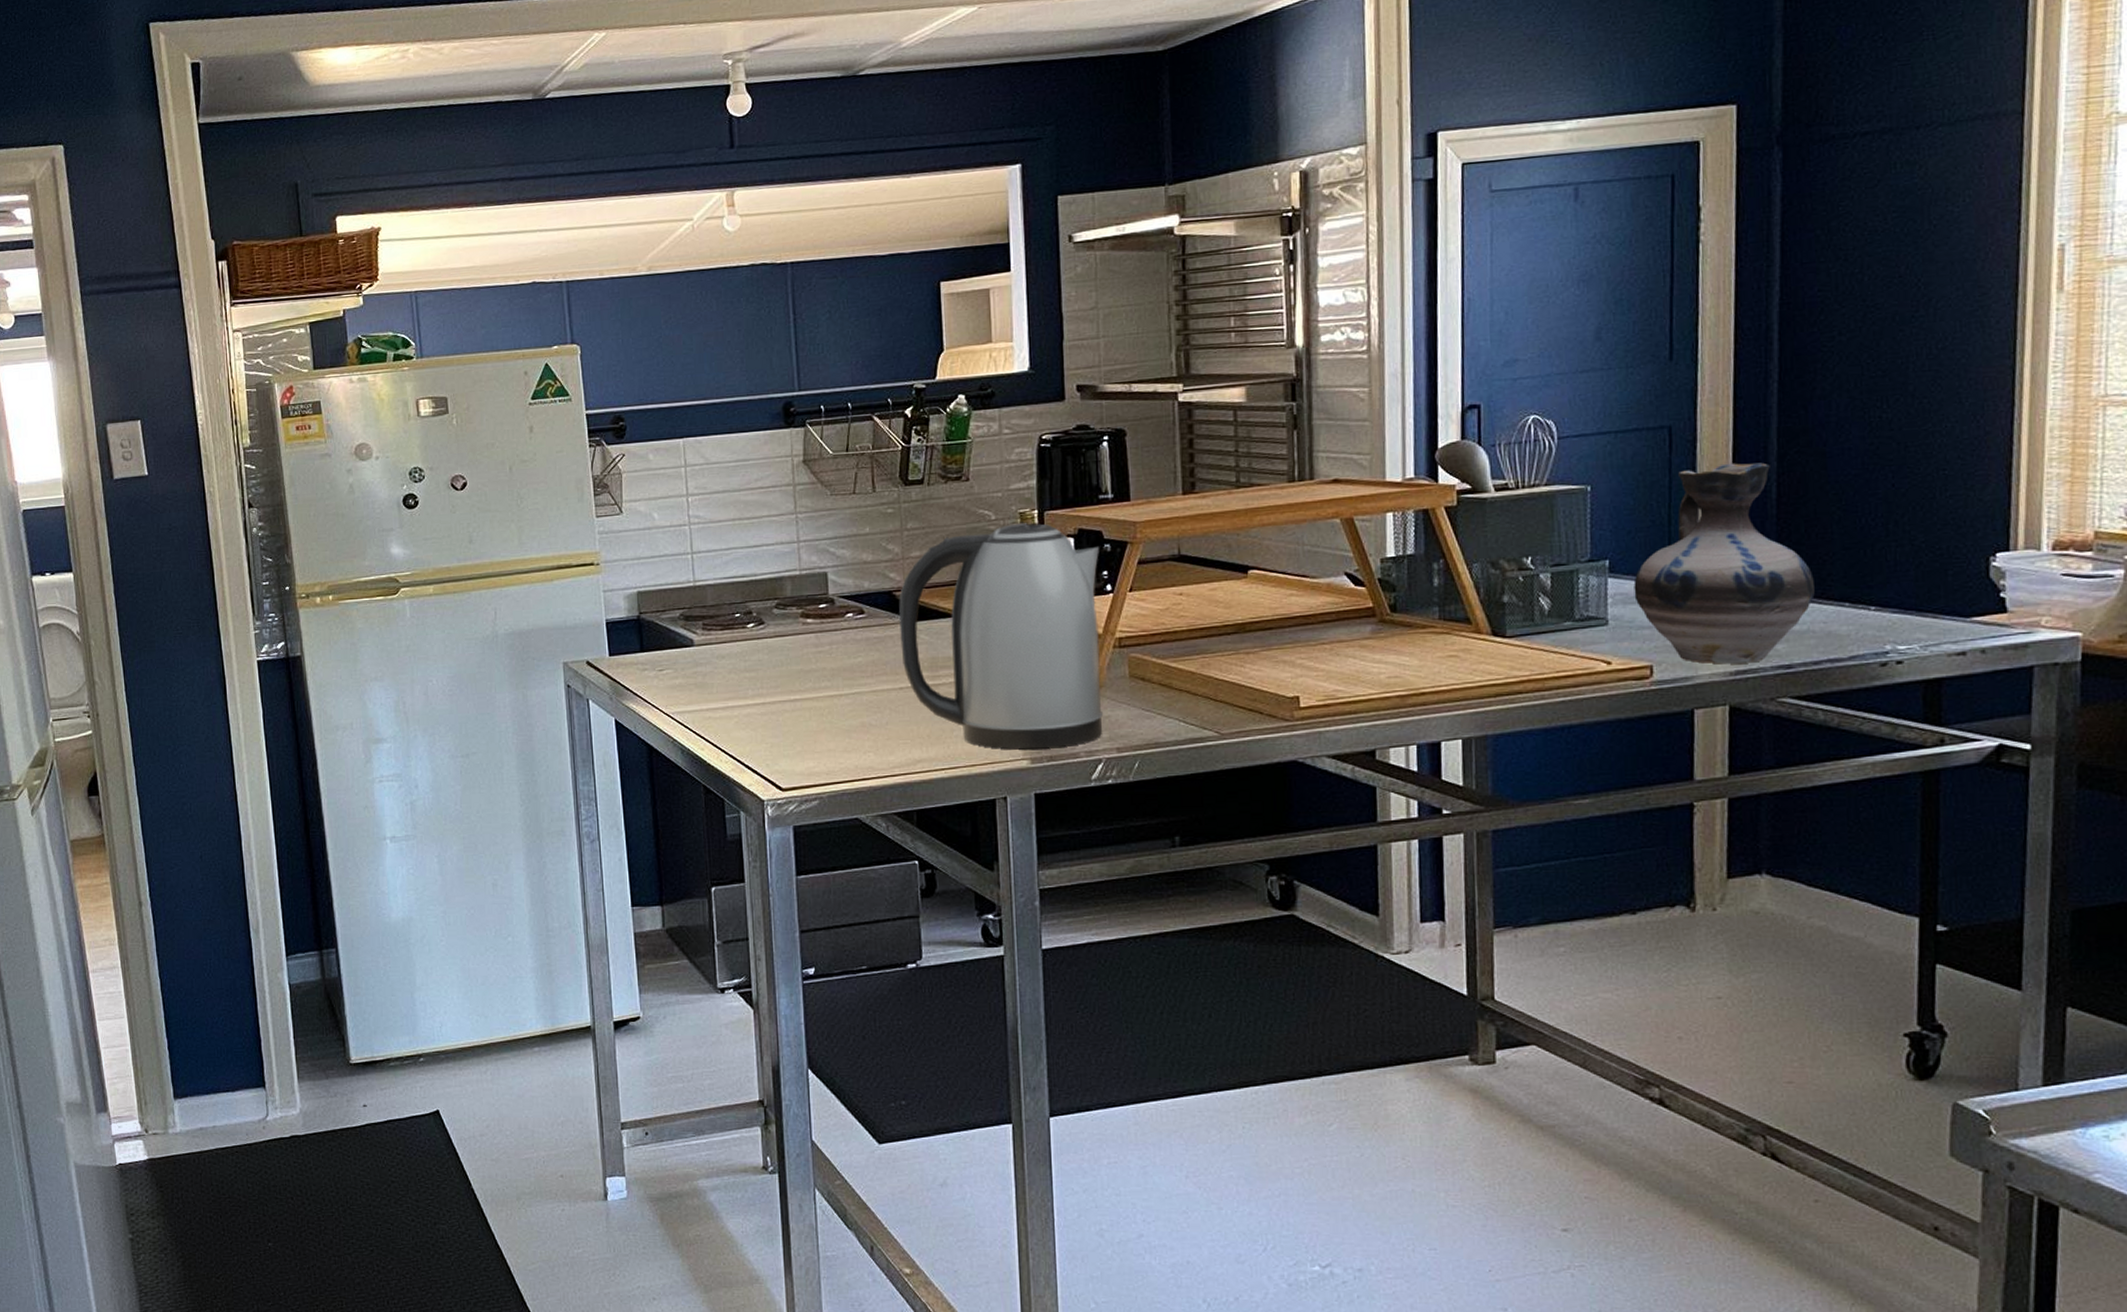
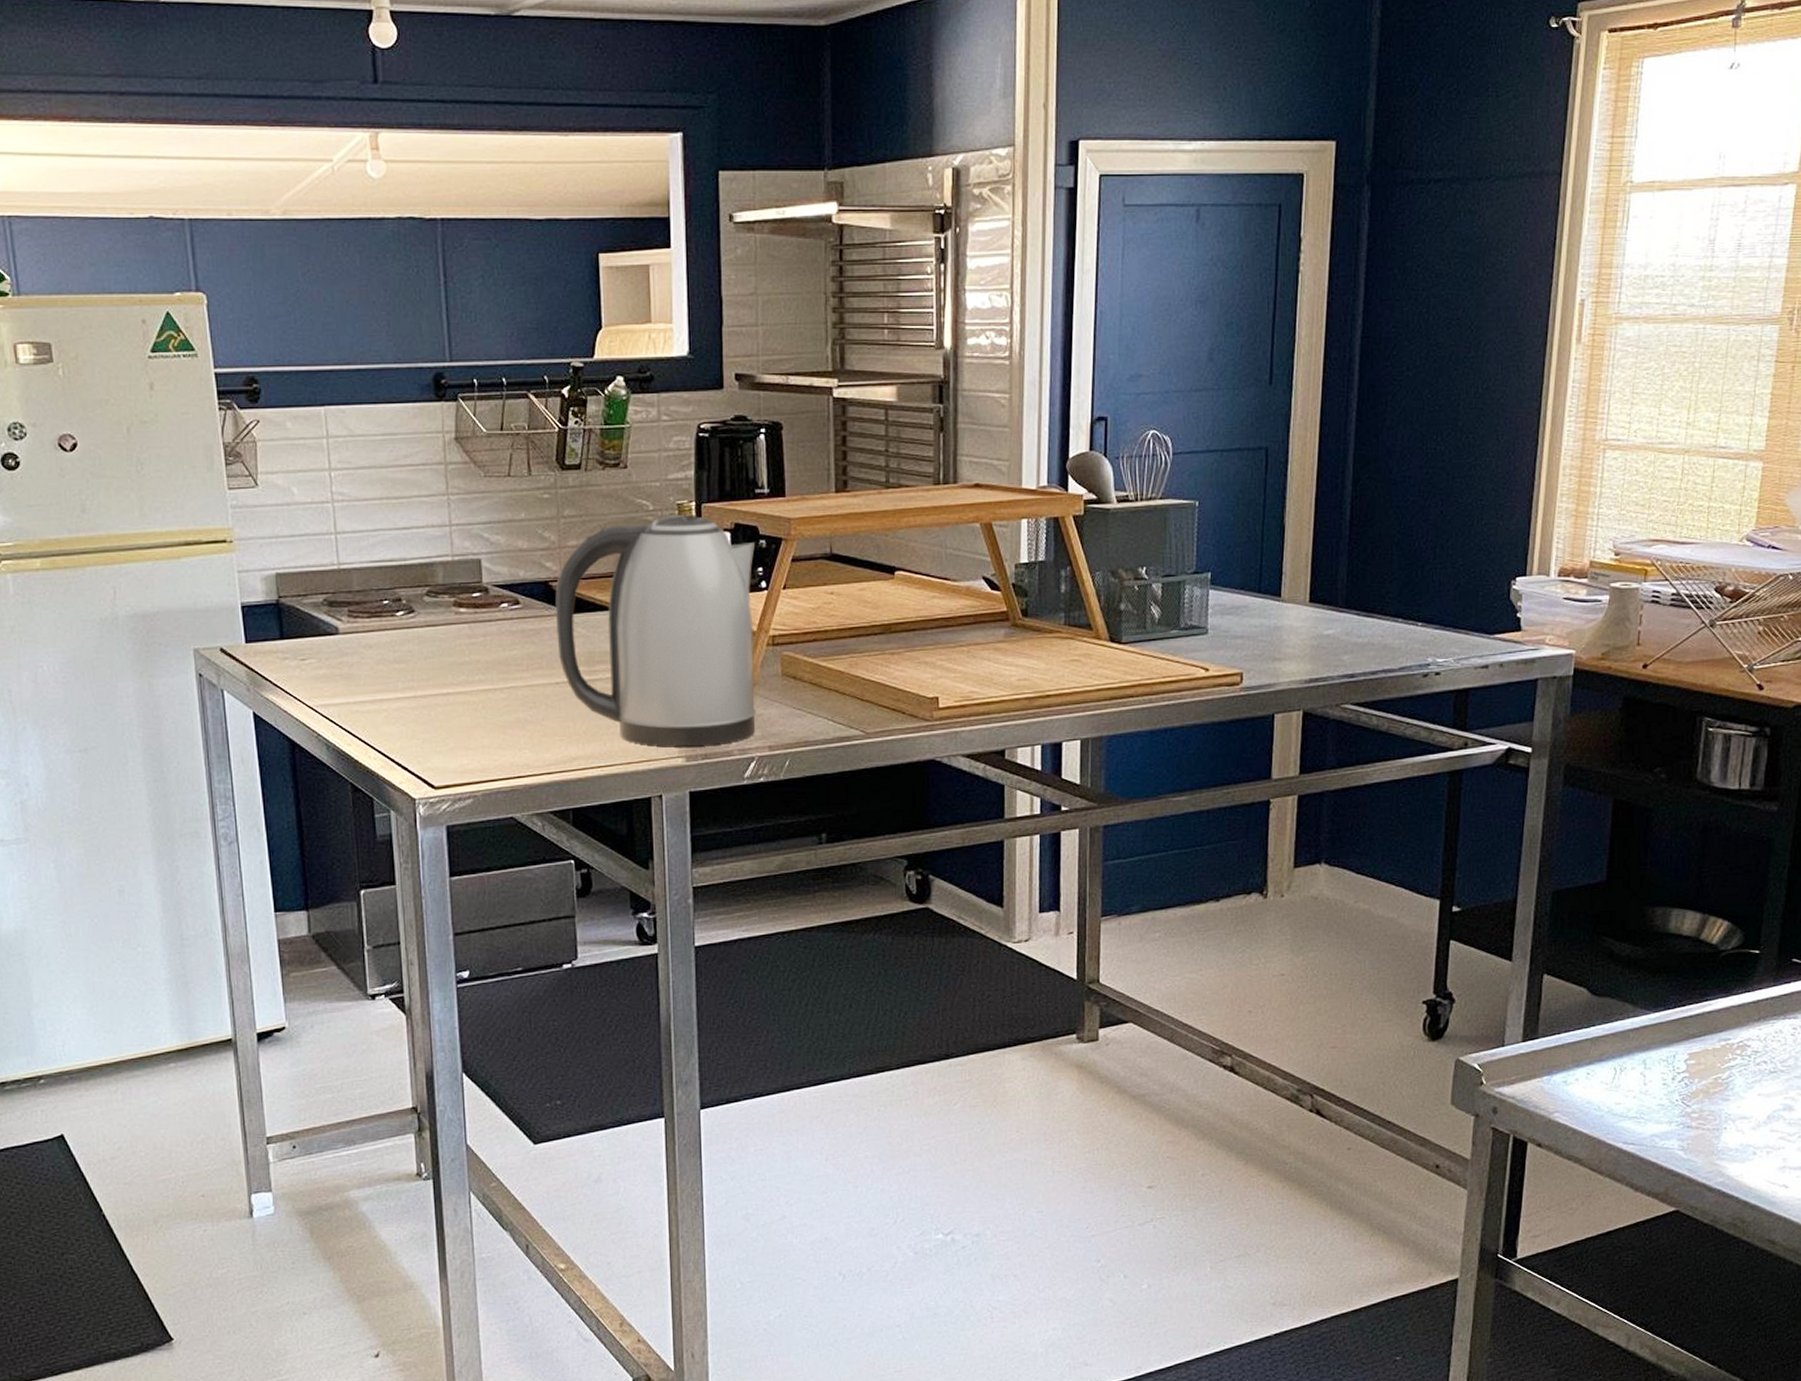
ceramic jug: present [1633,462,1815,664] -> none [1230,485,1375,673]

